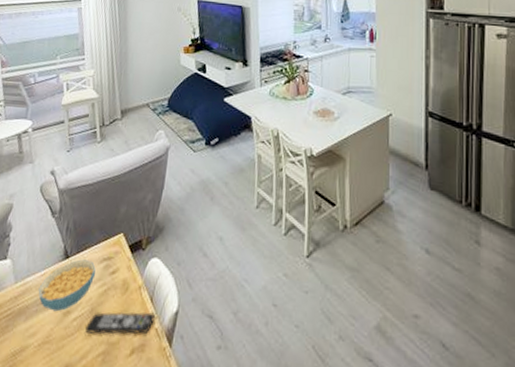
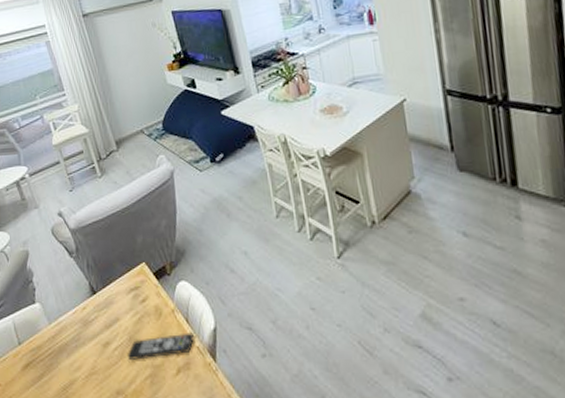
cereal bowl: present [38,259,96,312] -> none [73,293,126,345]

